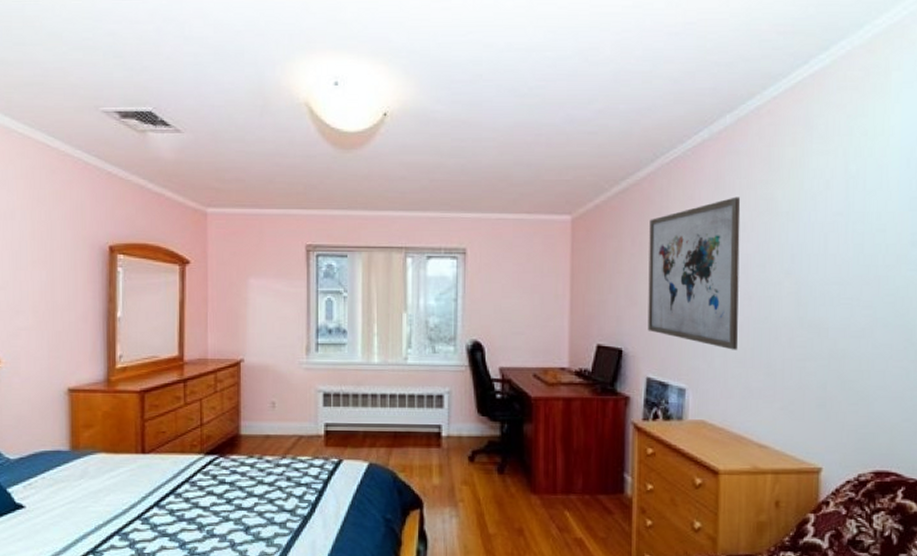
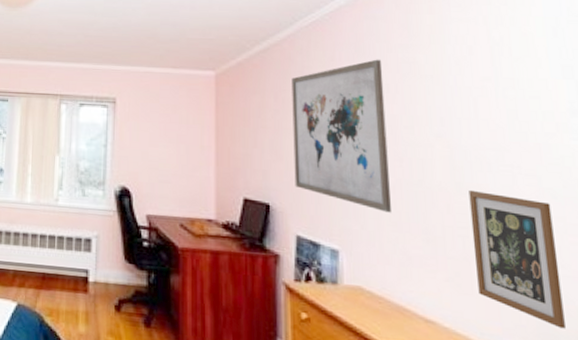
picture frame: none [808,323,881,443] -> present [469,189,565,329]

